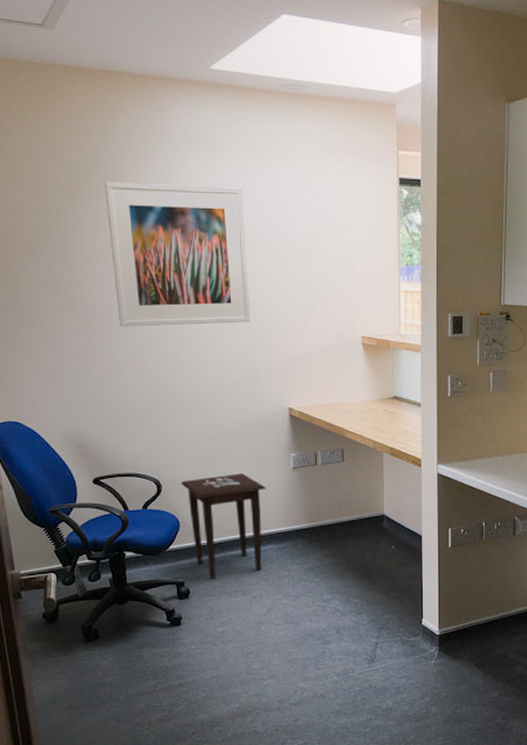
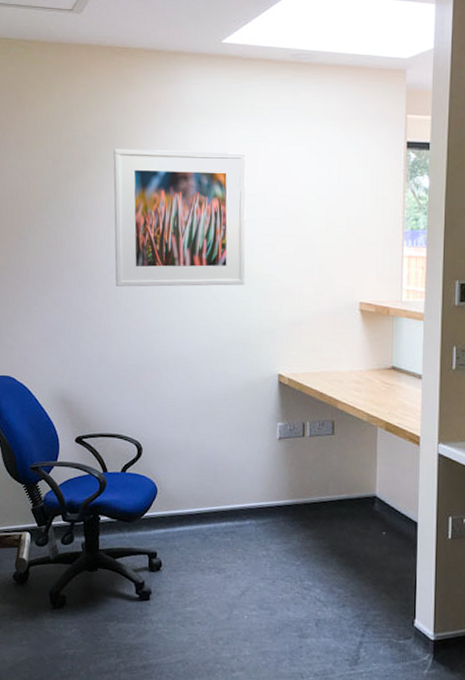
side table: present [181,473,266,578] -> none [162,440,249,552]

